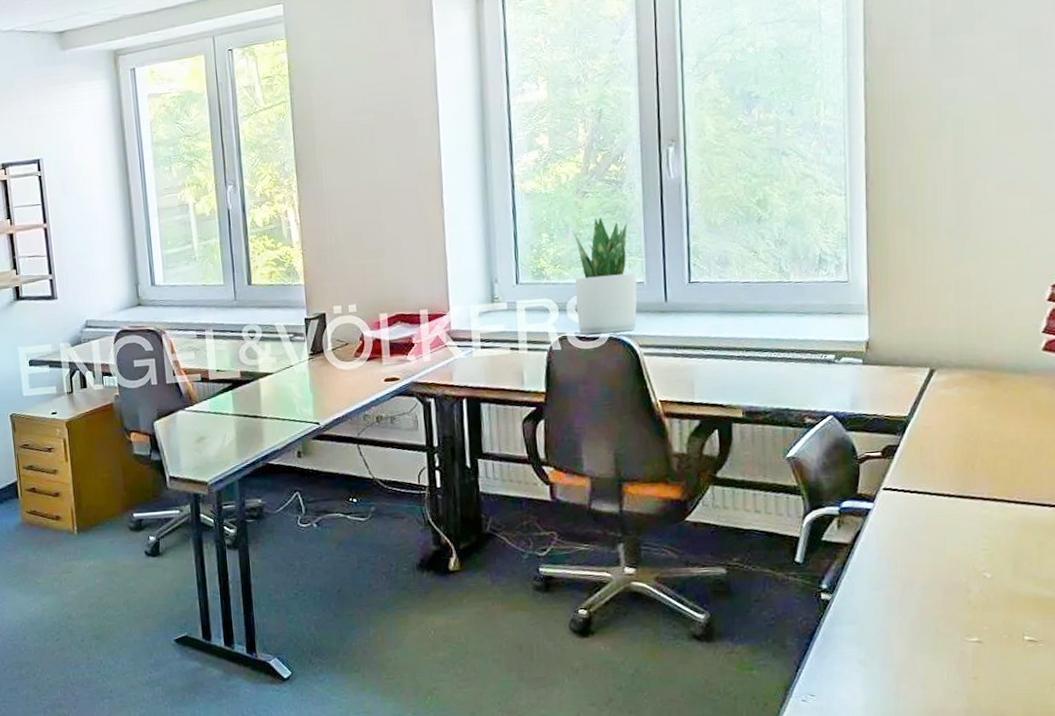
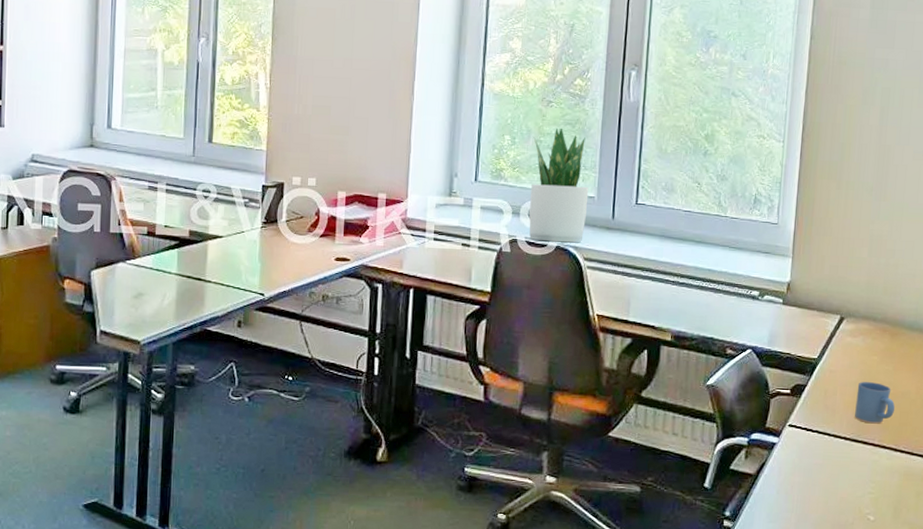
mug: none [957,433,1003,477] -> present [855,382,895,424]

